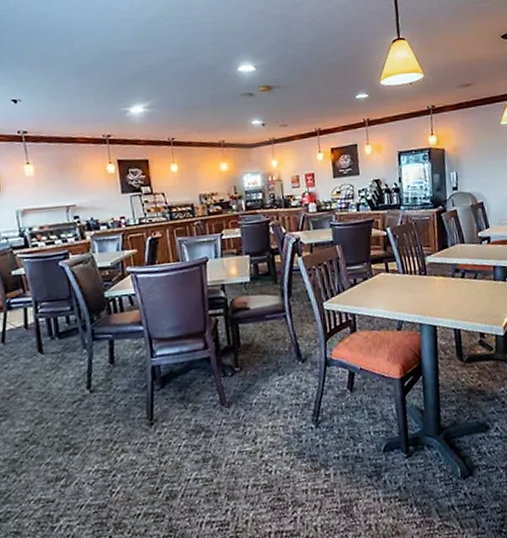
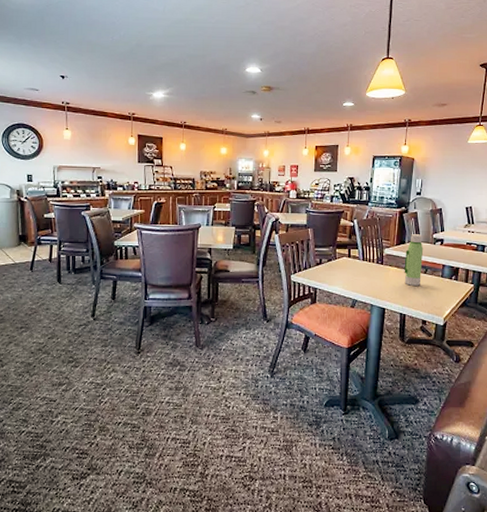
water bottle: none [449,235,472,295] -> present [404,234,424,286]

